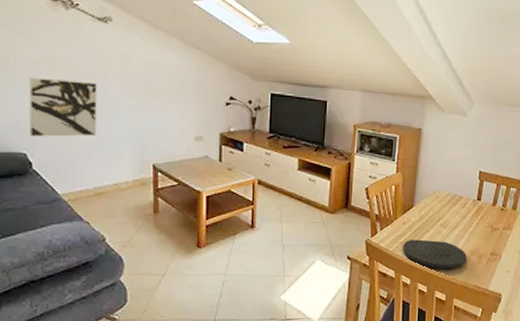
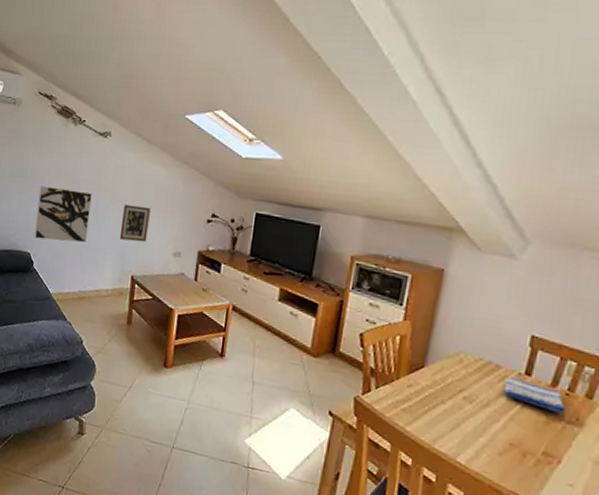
picture frame: none [135,93,166,130] -> present [119,204,151,242]
plate: present [403,239,467,269] -> none [404,407,503,461]
dish towel: none [465,203,502,223] -> present [503,376,566,414]

